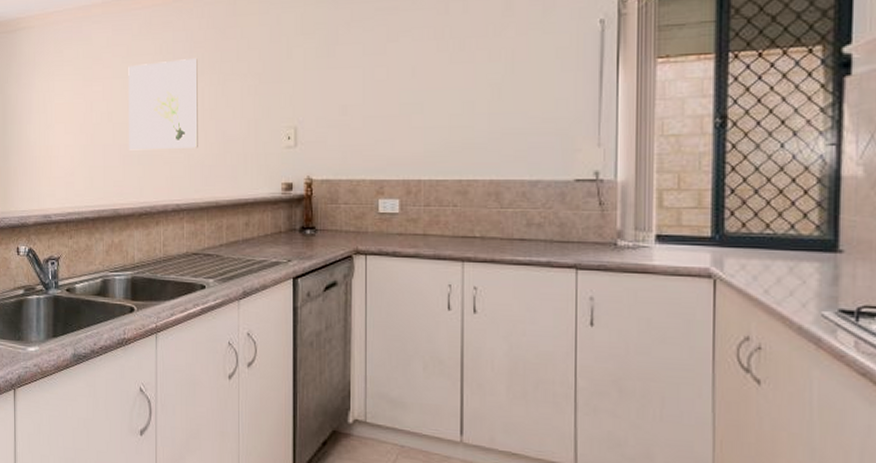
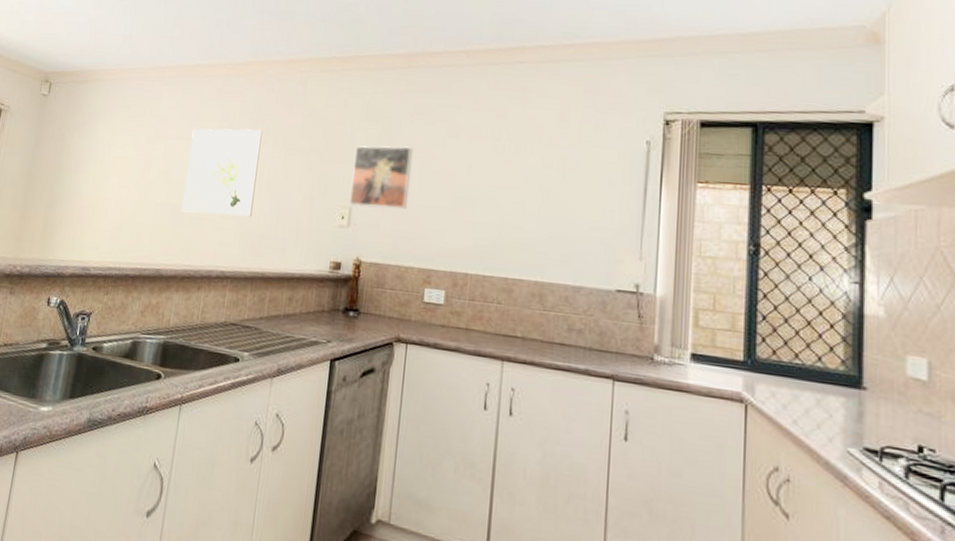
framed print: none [294,57,353,125] -> present [349,145,414,210]

